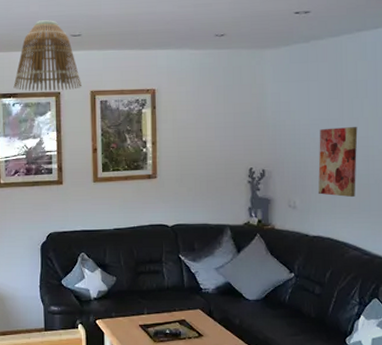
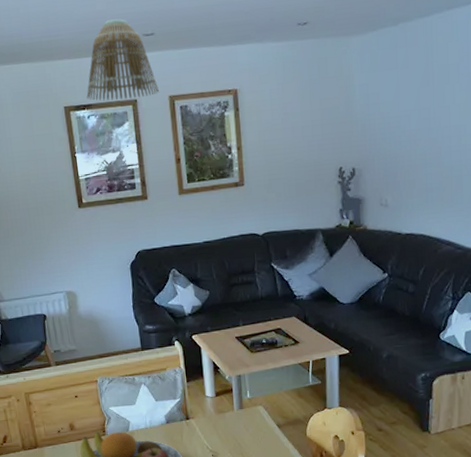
wall art: present [317,127,358,198] -> none [409,115,450,191]

